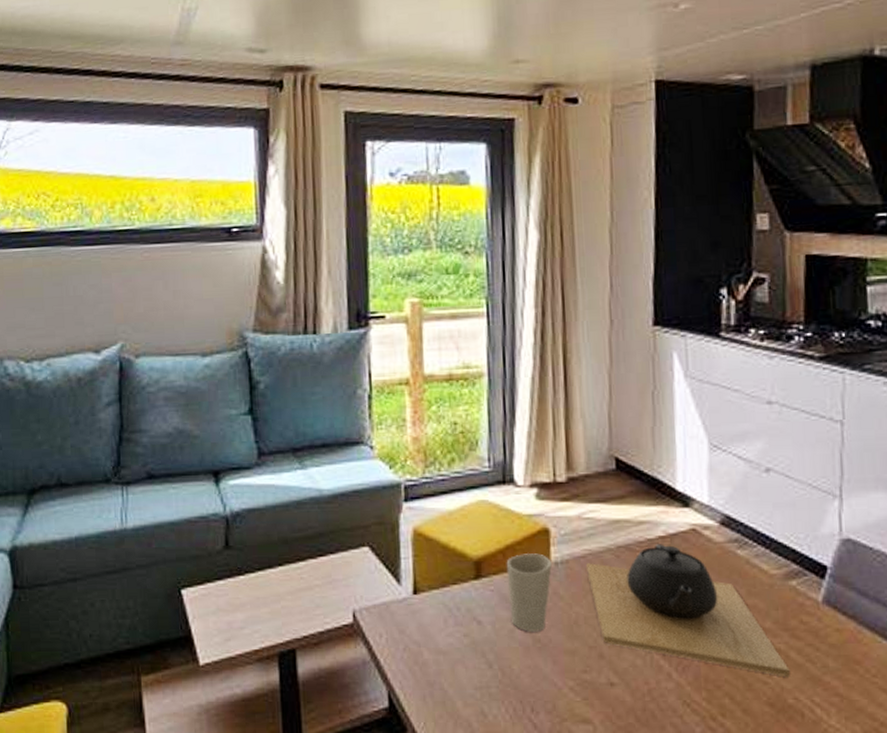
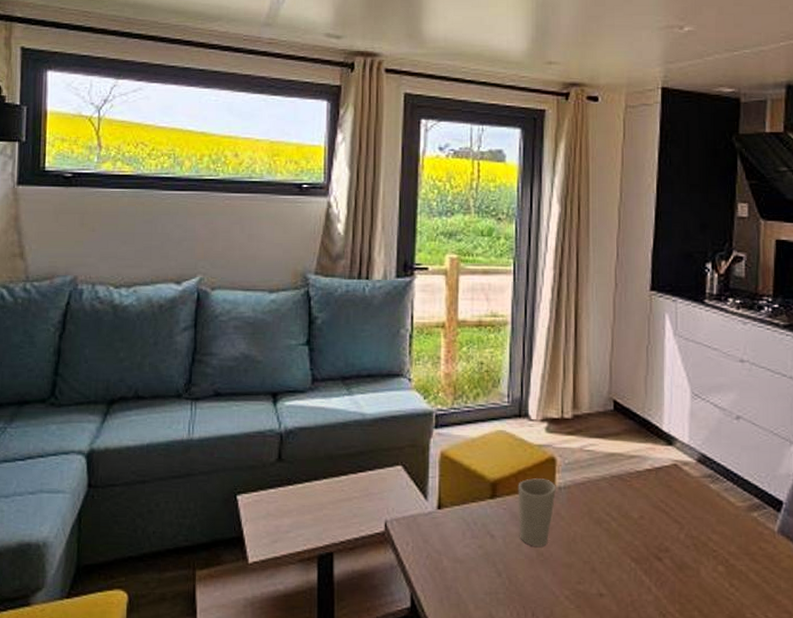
teapot: present [586,544,790,678] -> none [585,476,749,595]

